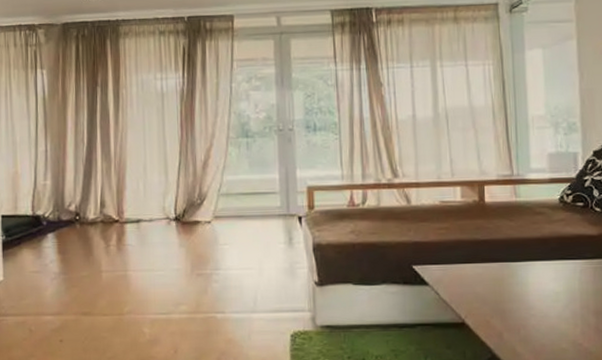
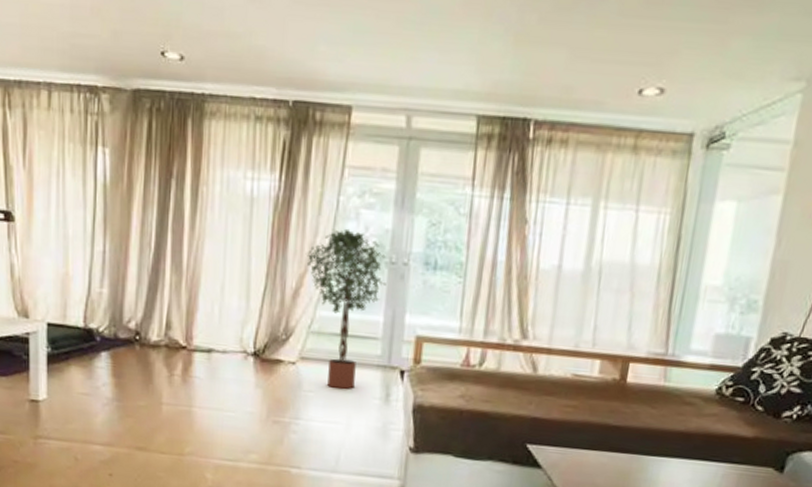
potted tree: none [209,107,277,240] -> present [305,228,386,390]

